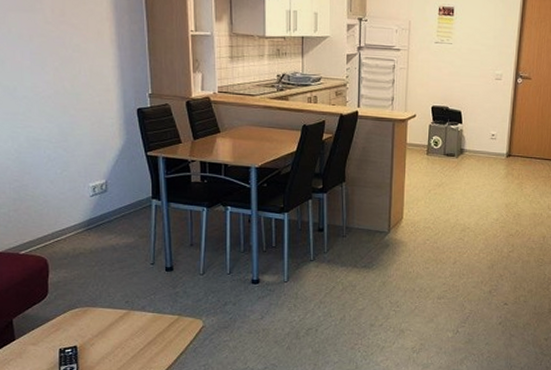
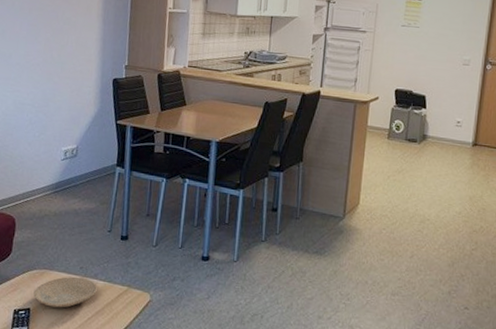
plate: none [78,311,146,342] -> present [33,276,97,308]

